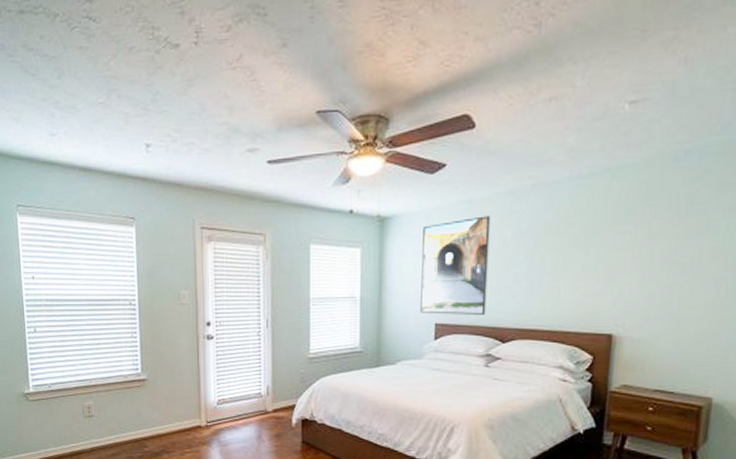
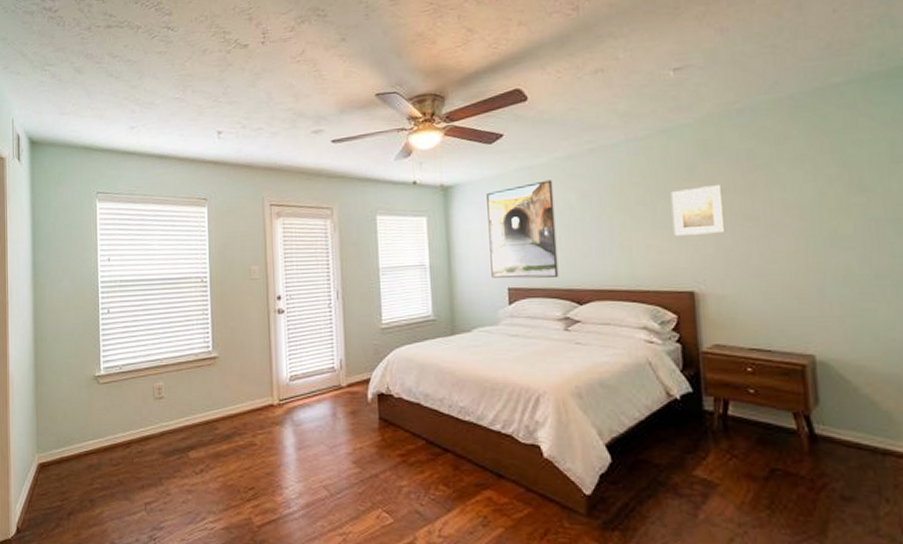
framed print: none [602,228,657,279] -> present [670,184,726,236]

